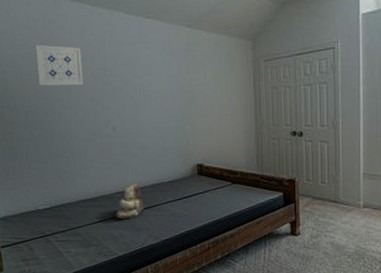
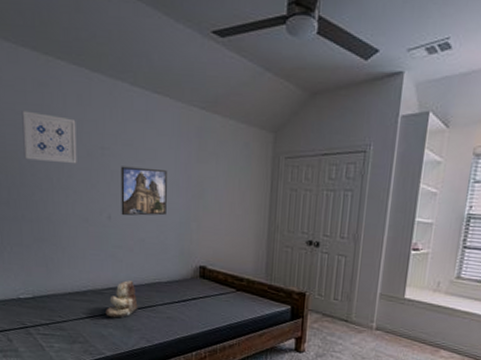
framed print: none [121,82,164,126] -> present [120,166,167,216]

